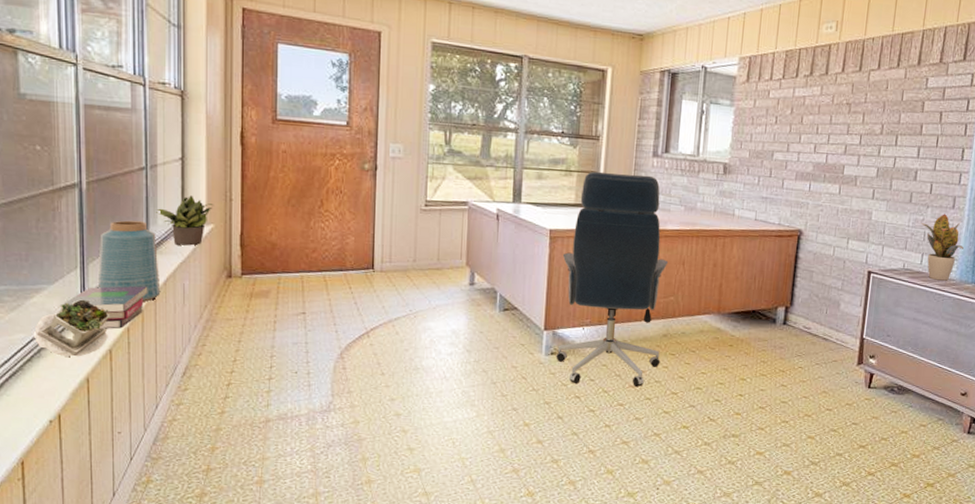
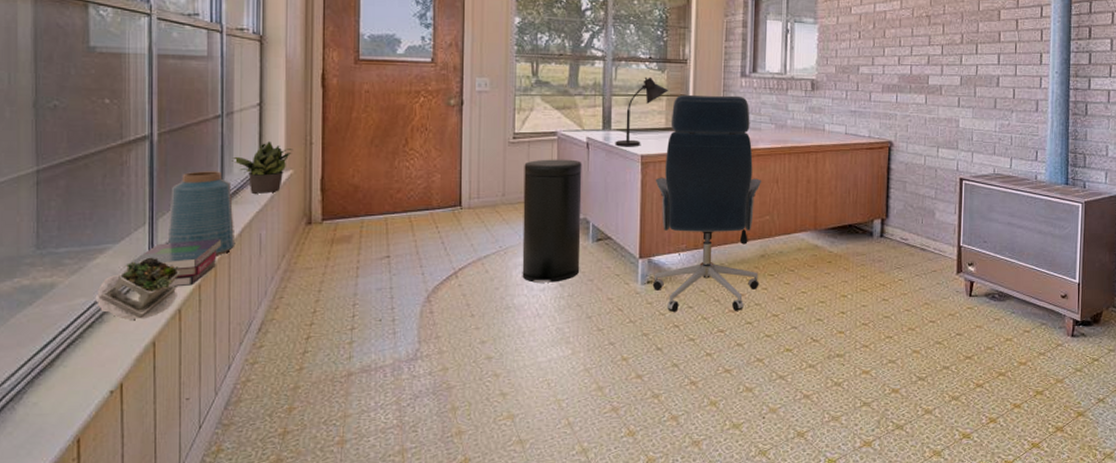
pedal bin: none [430,228,492,348] -> present [522,159,582,283]
desk lamp: none [524,151,580,221] -> present [615,76,669,147]
potted plant: present [920,214,964,282] -> none [1007,117,1050,184]

